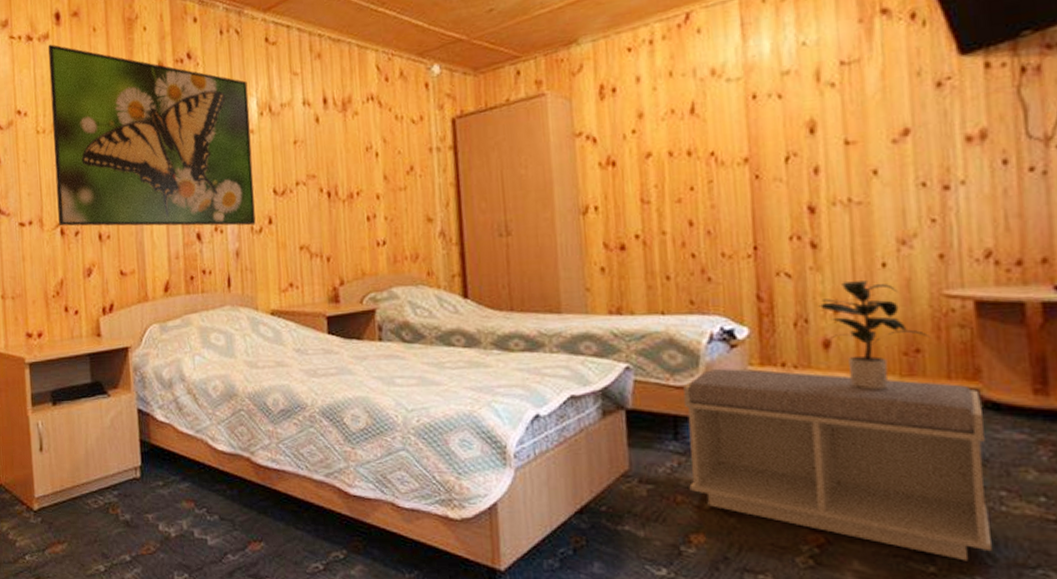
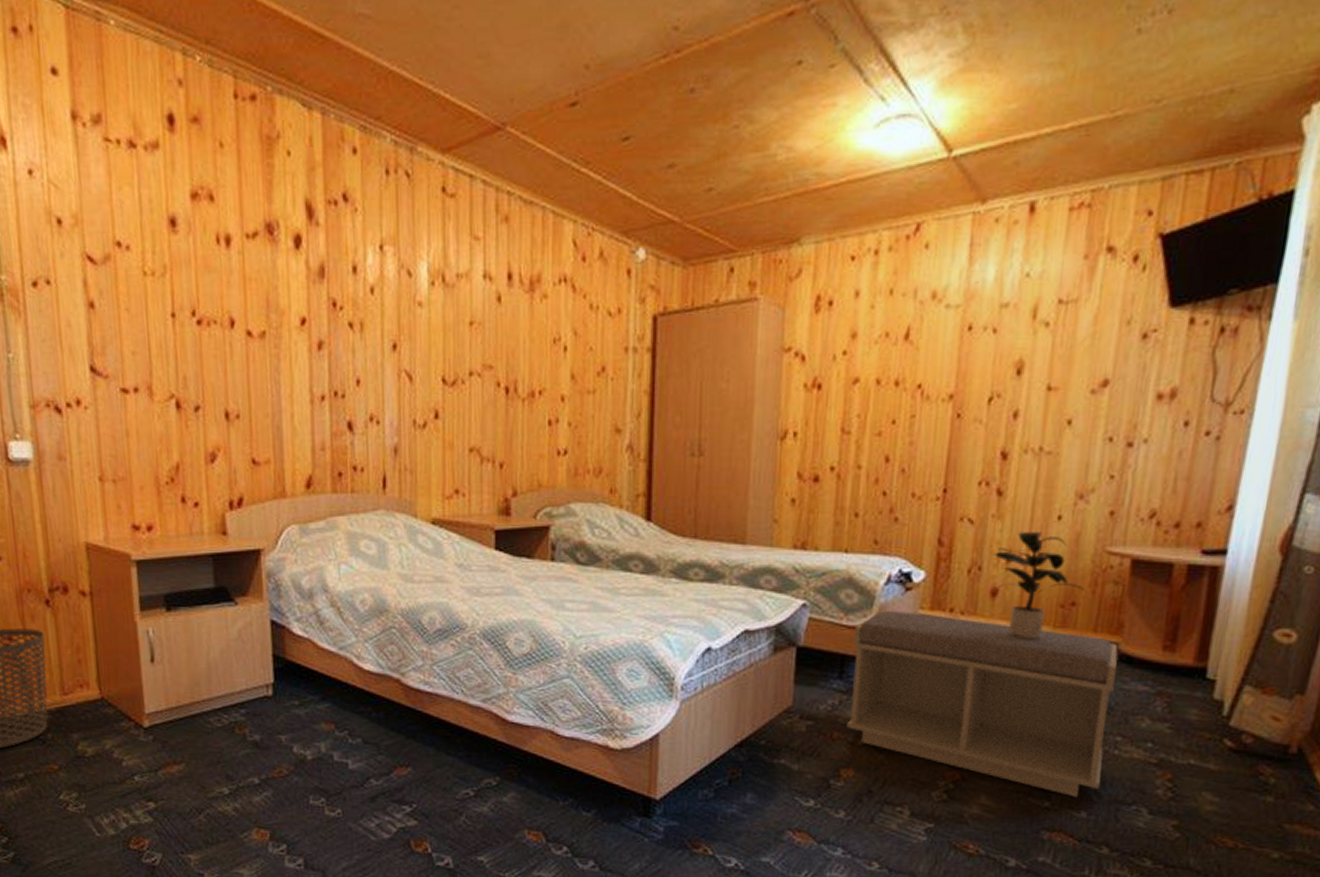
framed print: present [48,44,256,227] -> none [158,157,420,418]

